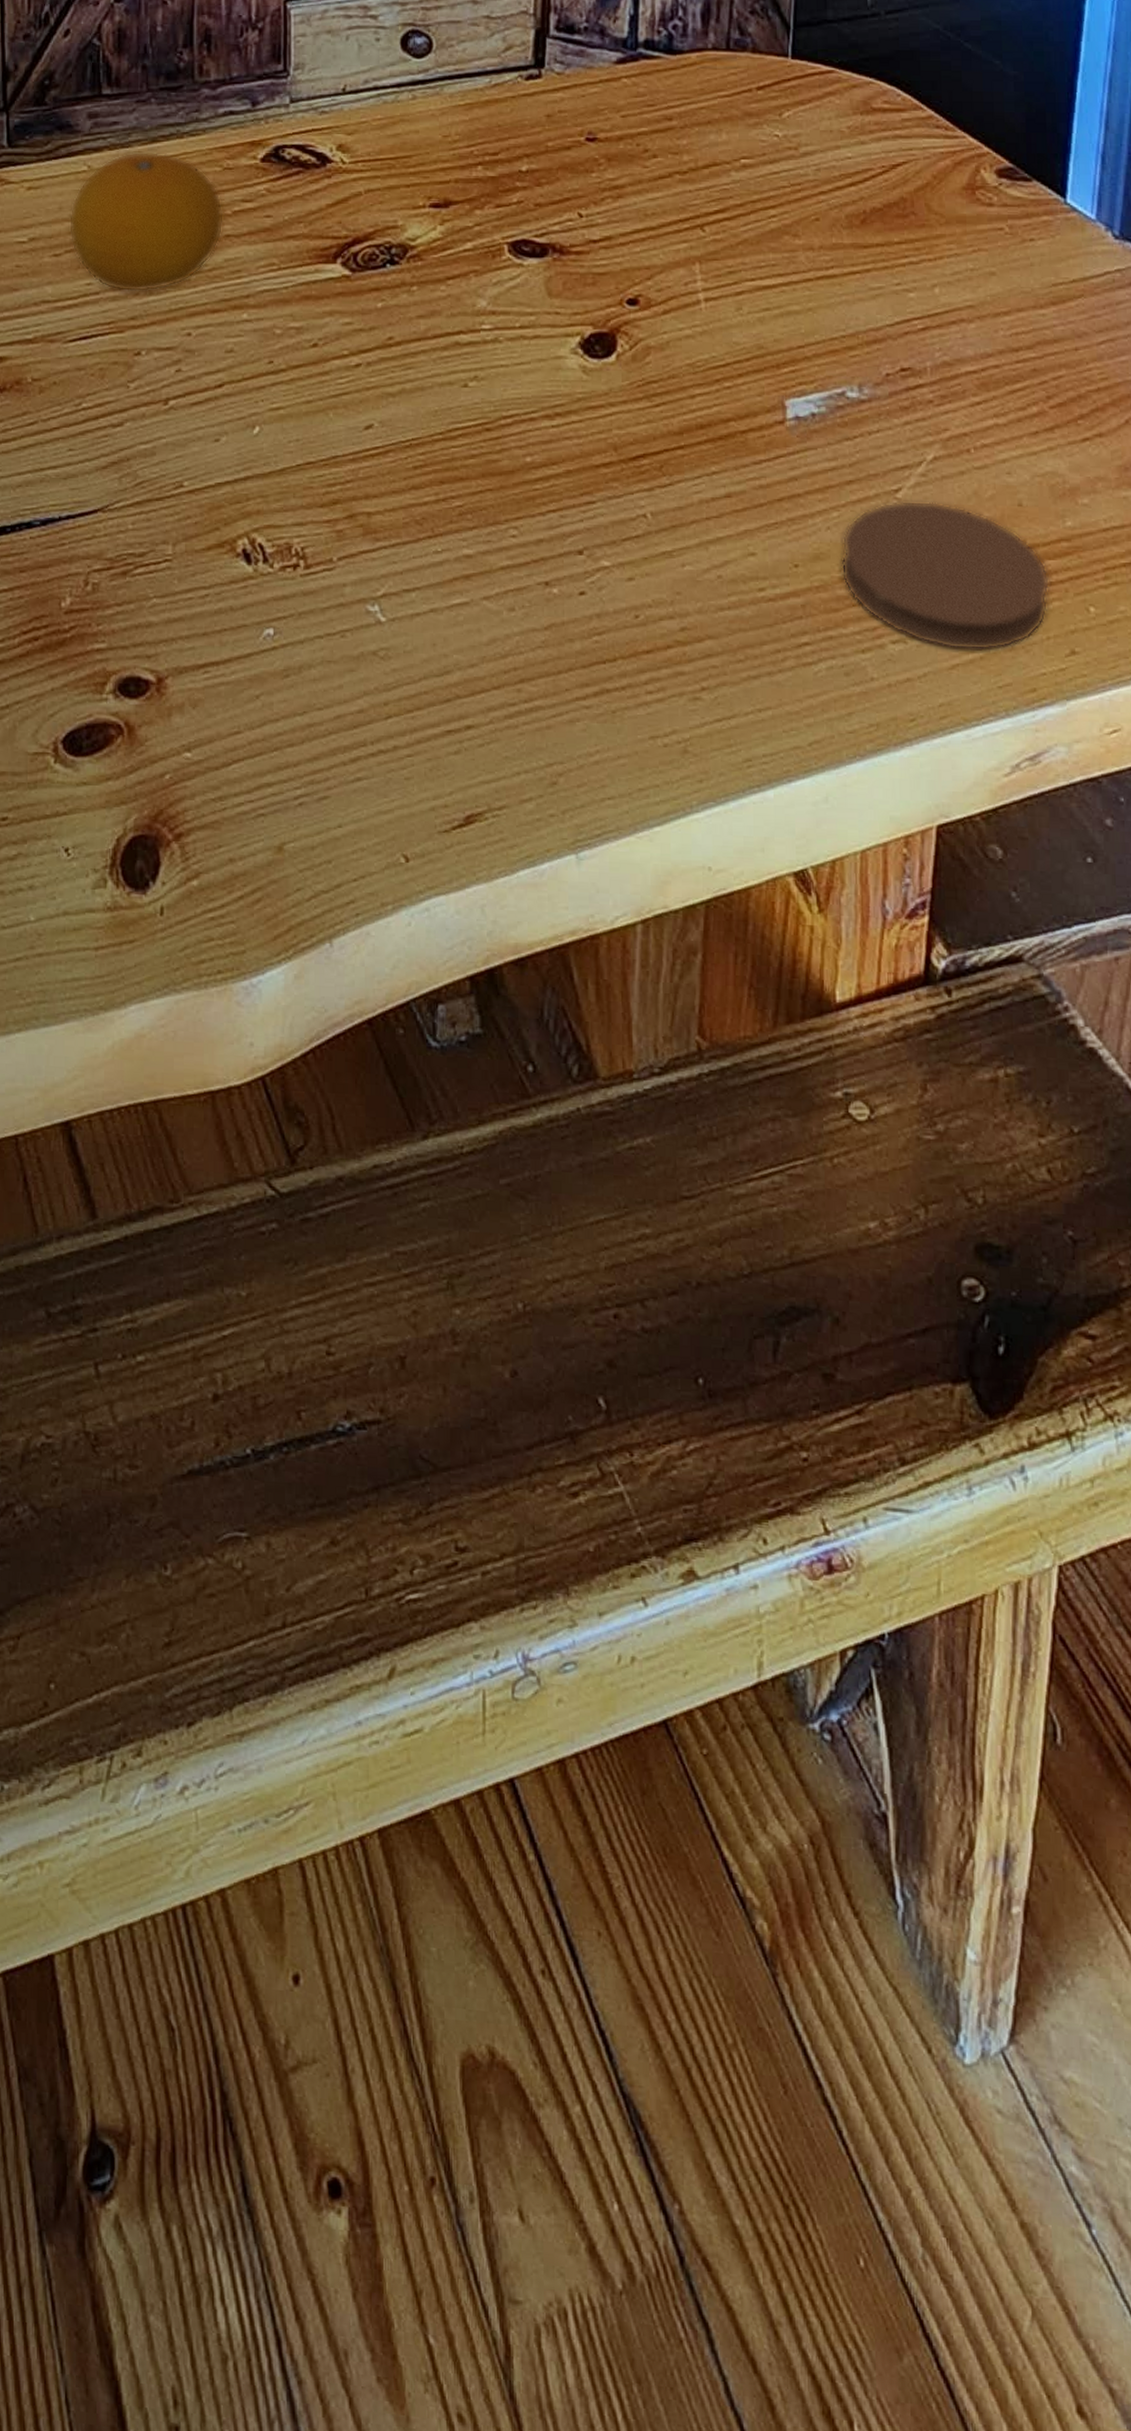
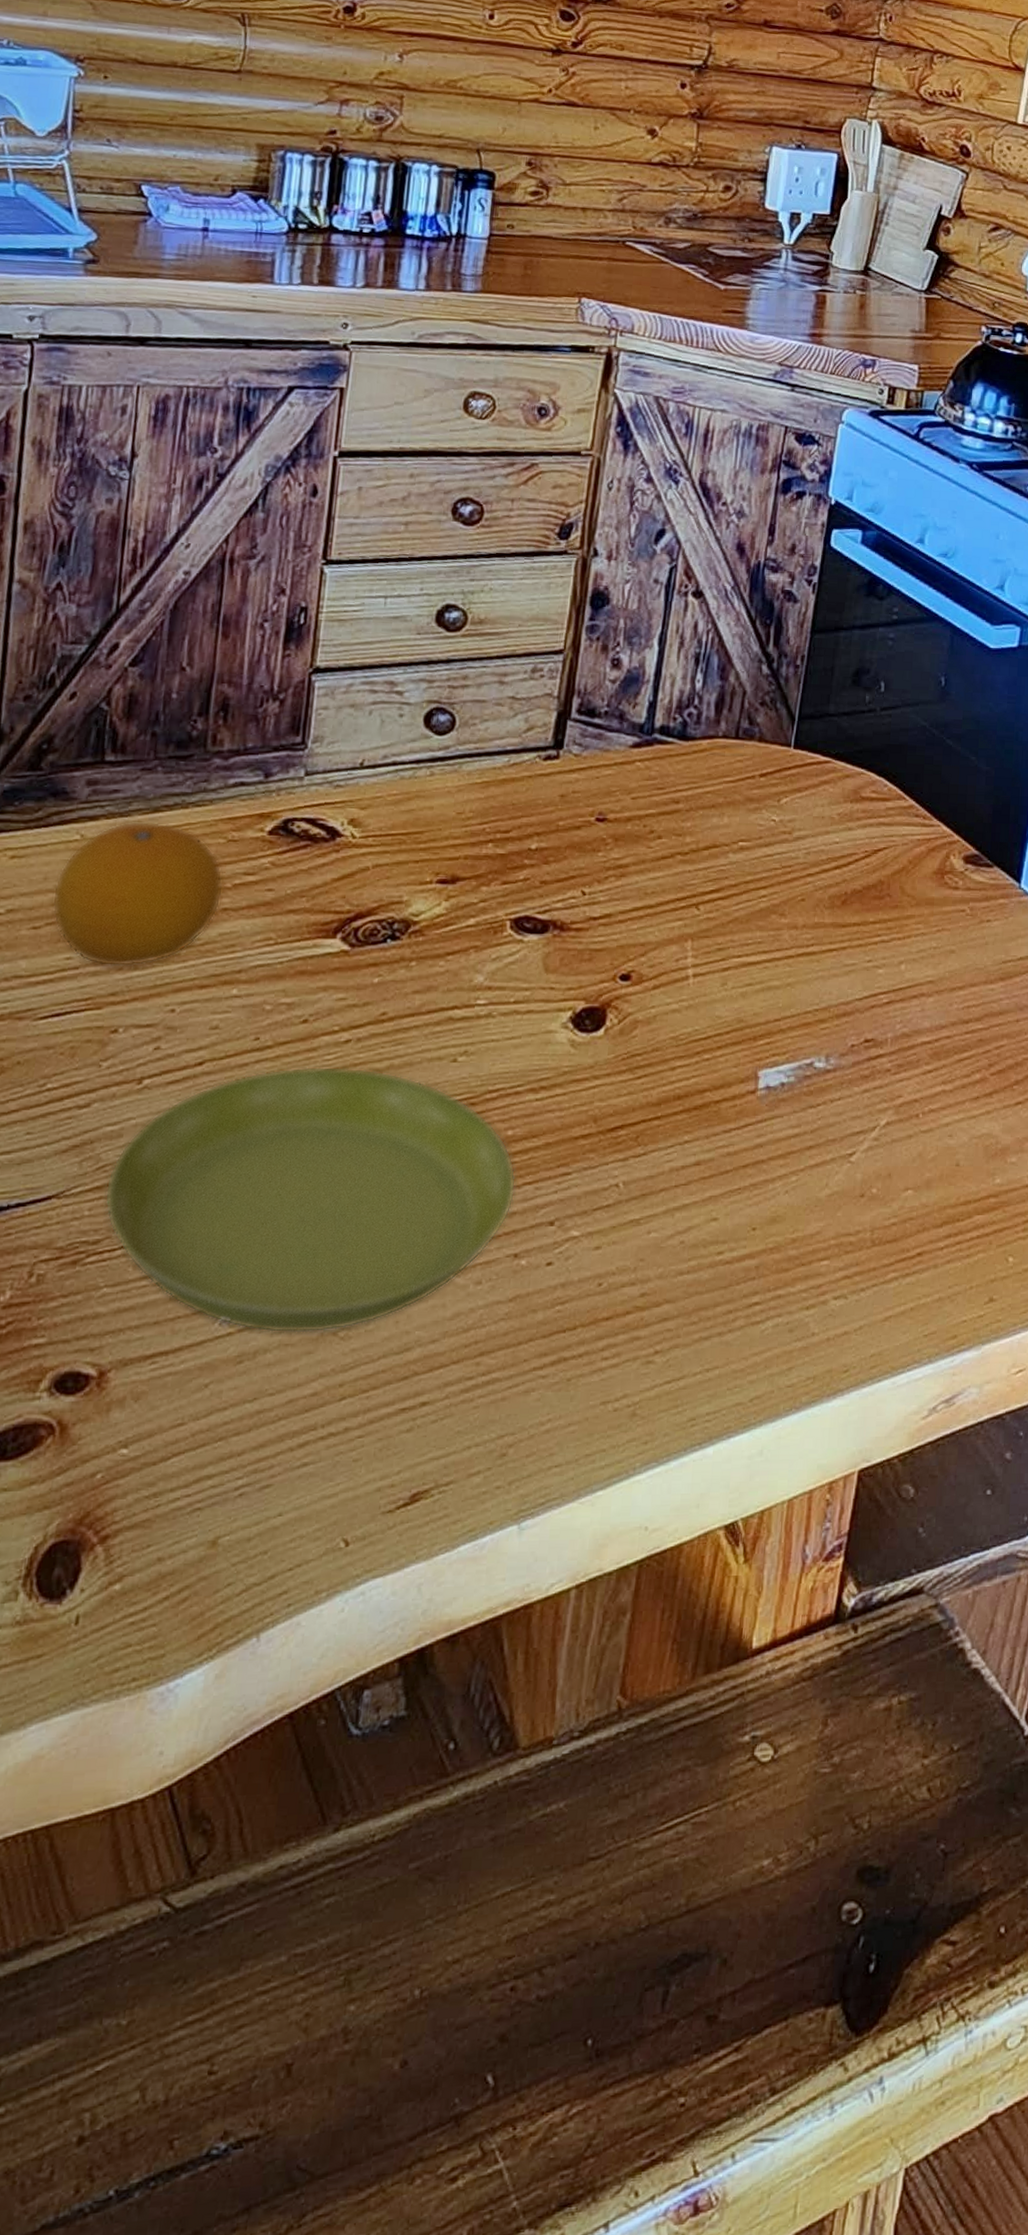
saucer: none [145,389,540,652] -> present [104,1066,517,1333]
coaster: present [841,500,1050,651] -> none [794,1163,977,1303]

